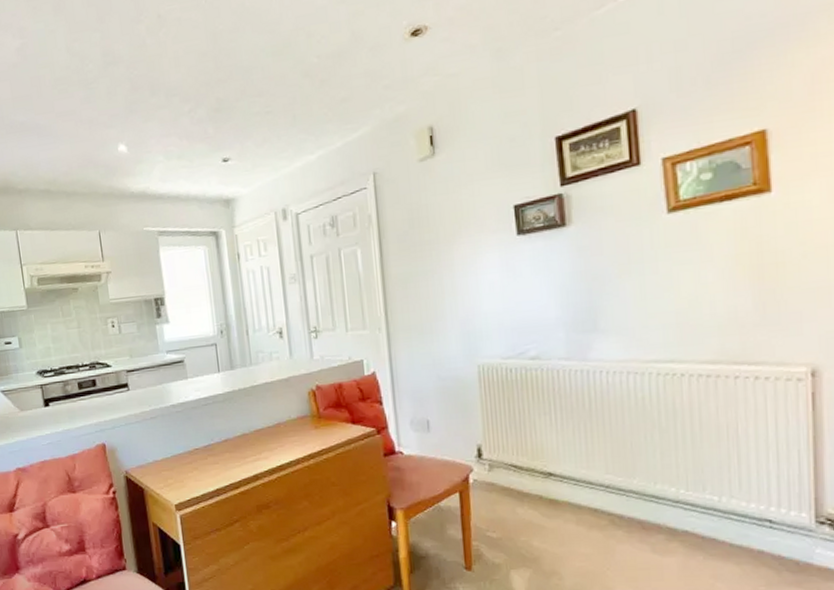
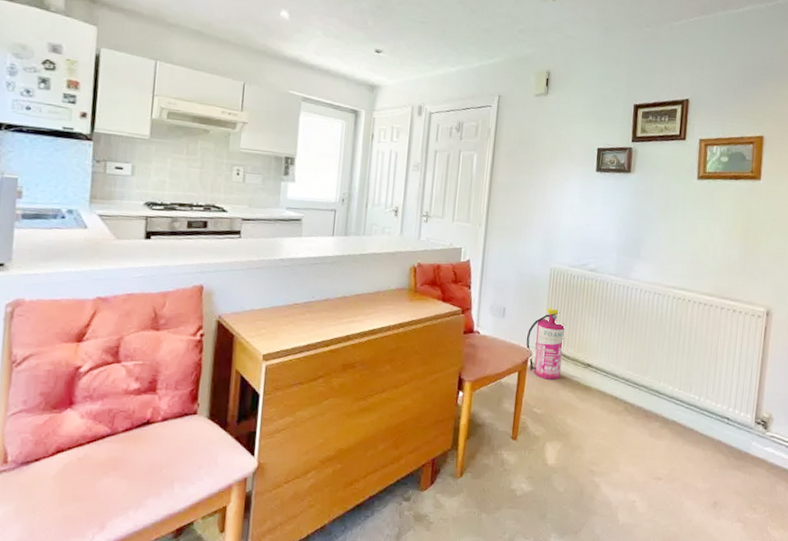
fire extinguisher: none [461,411,514,497] -> present [526,307,566,380]

